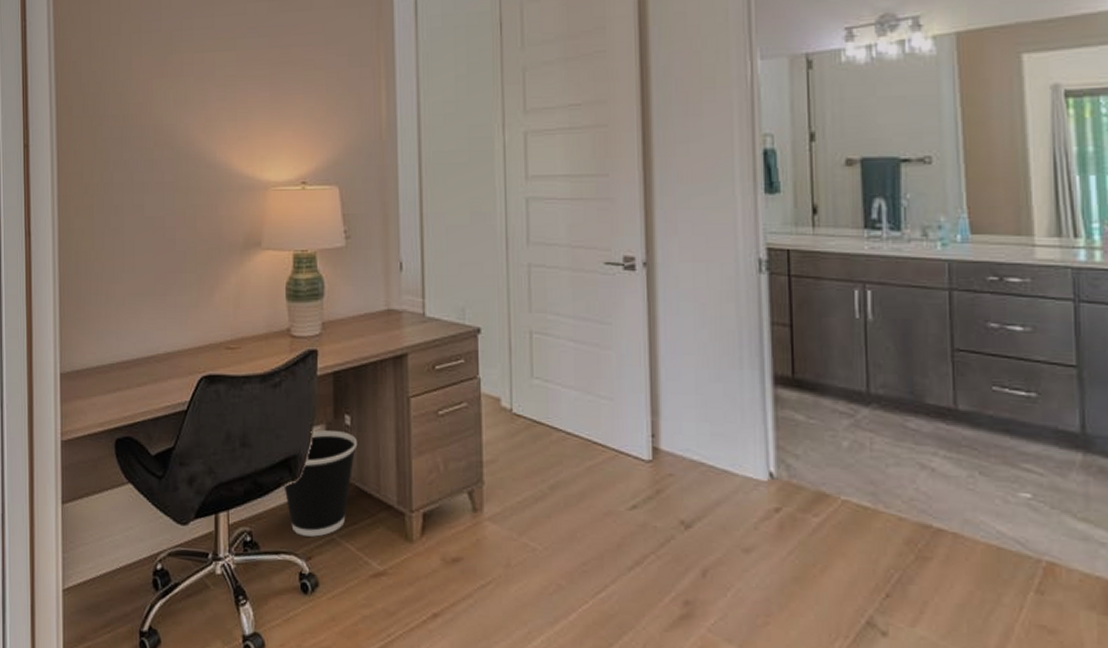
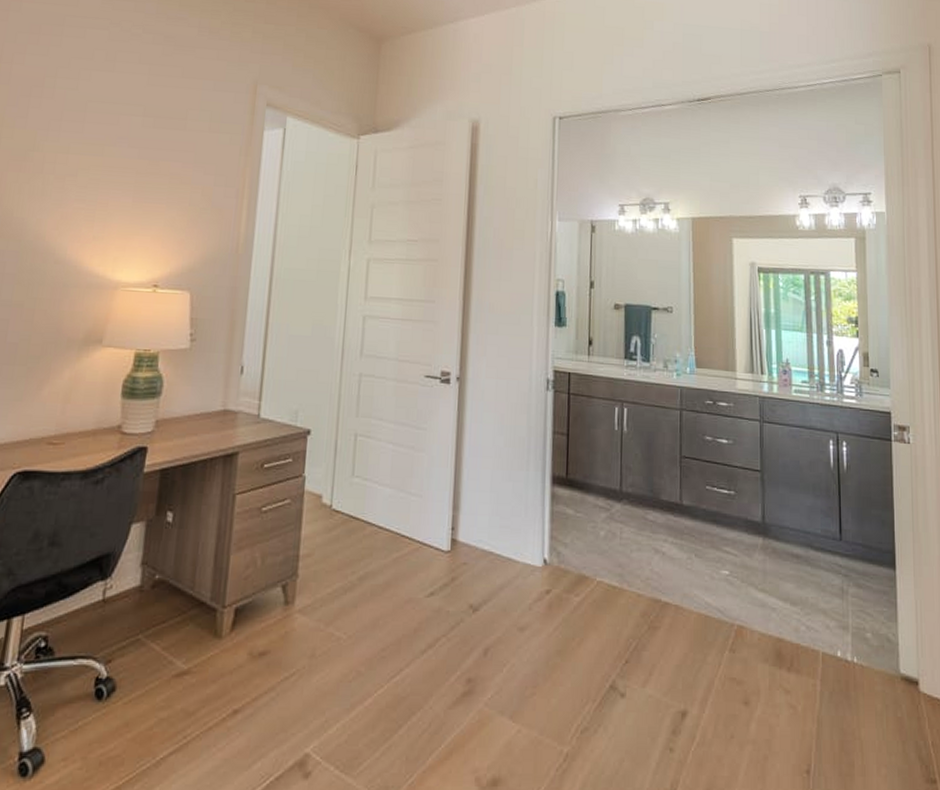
wastebasket: present [283,430,358,537] -> none [91,527,178,638]

